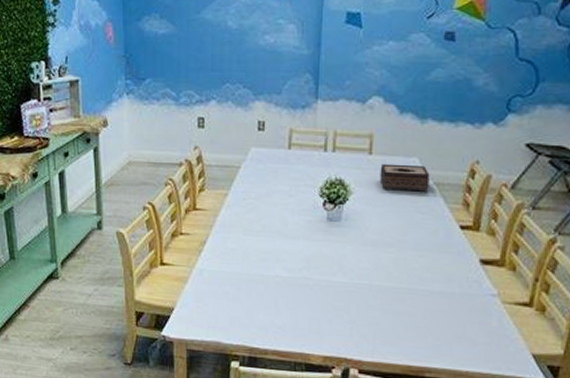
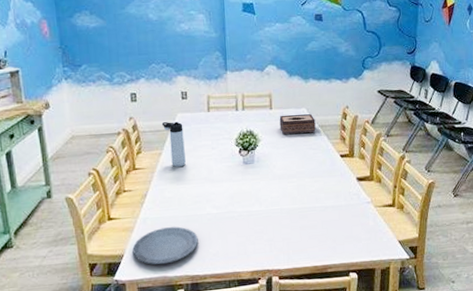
plate: none [184,284,262,328] -> present [132,226,198,265]
thermos bottle: none [231,157,256,214] -> present [161,121,186,168]

